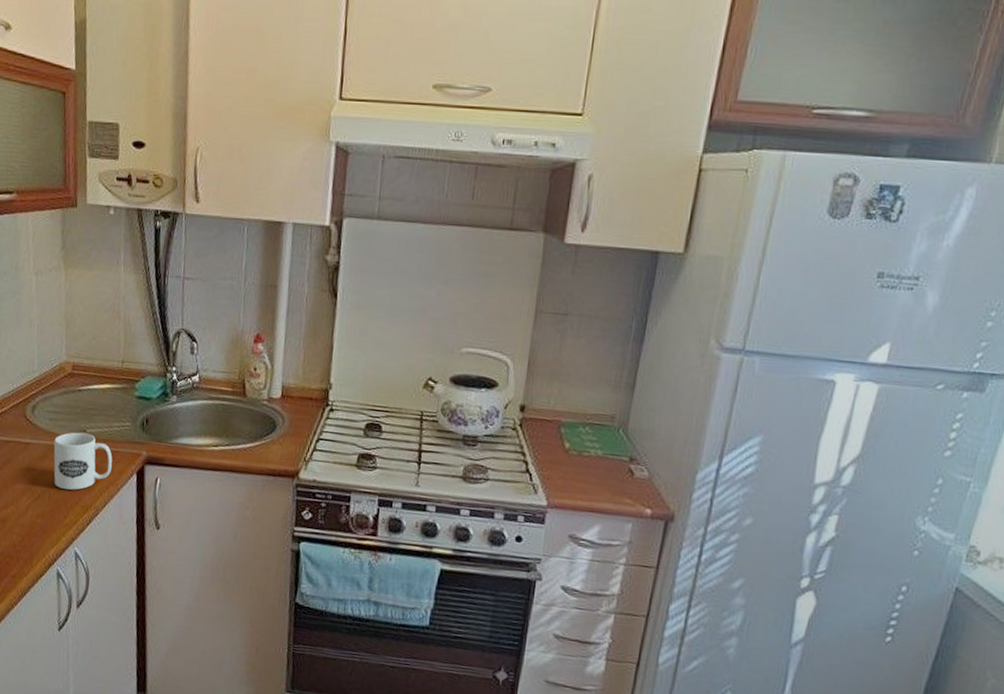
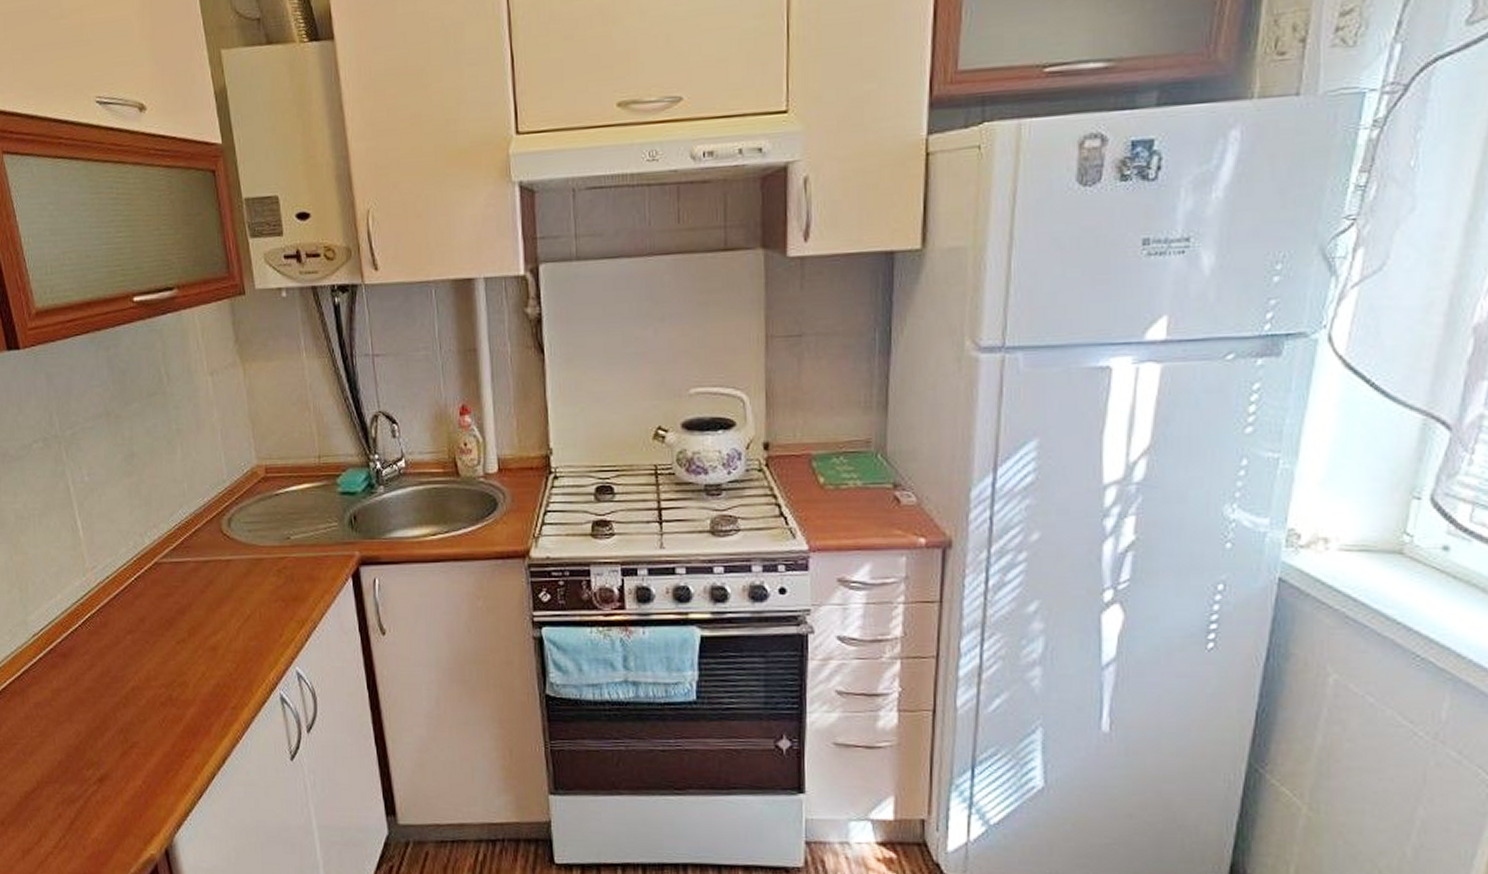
mug: present [53,432,113,490] -> none [257,541,324,605]

